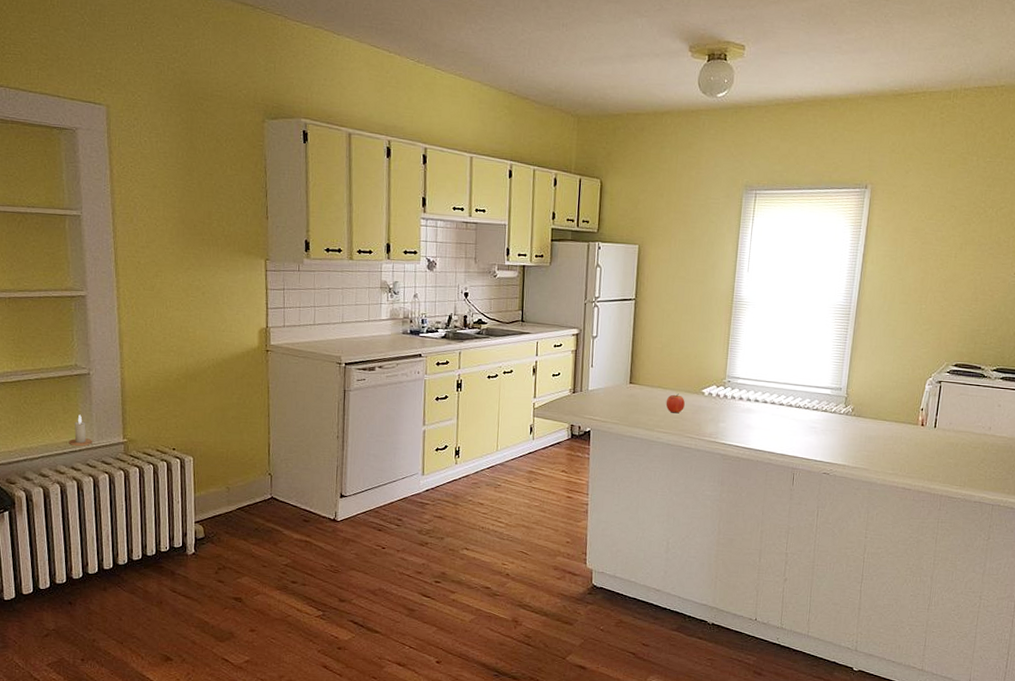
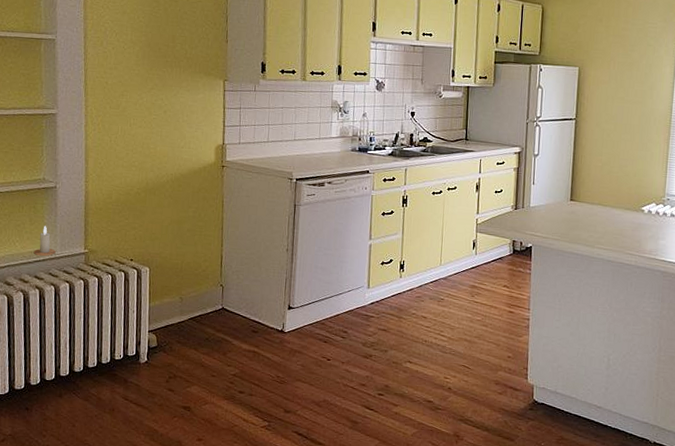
fruit: present [665,393,685,414] -> none [606,211,625,230]

